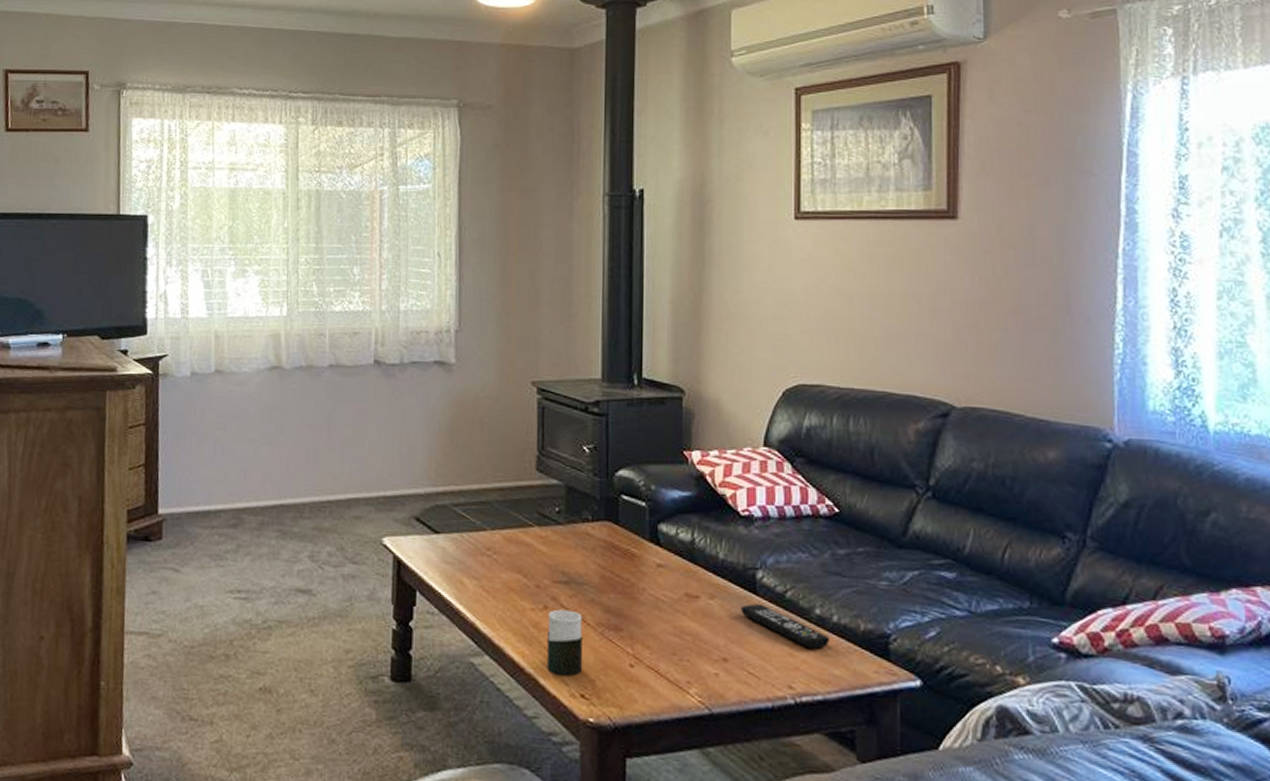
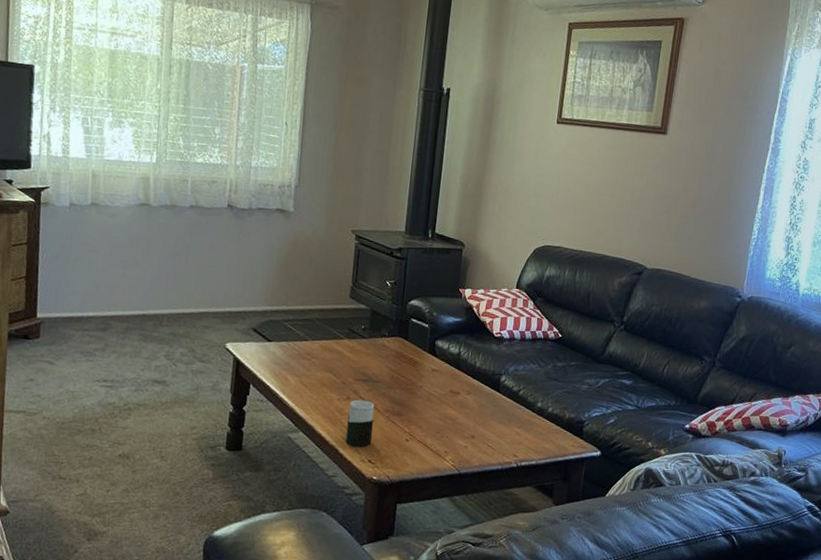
remote control: present [741,603,830,649] -> none [487,398,545,430]

